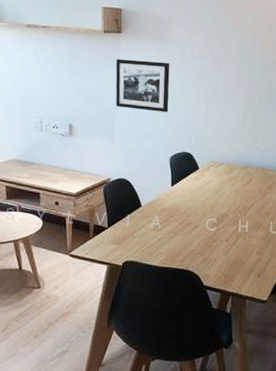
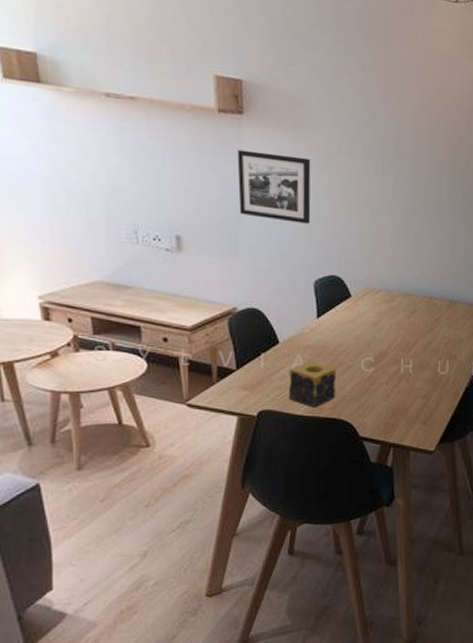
candle: none [147,220,186,260] -> present [288,360,336,408]

